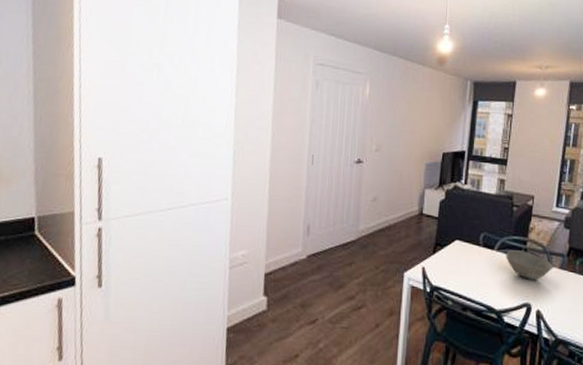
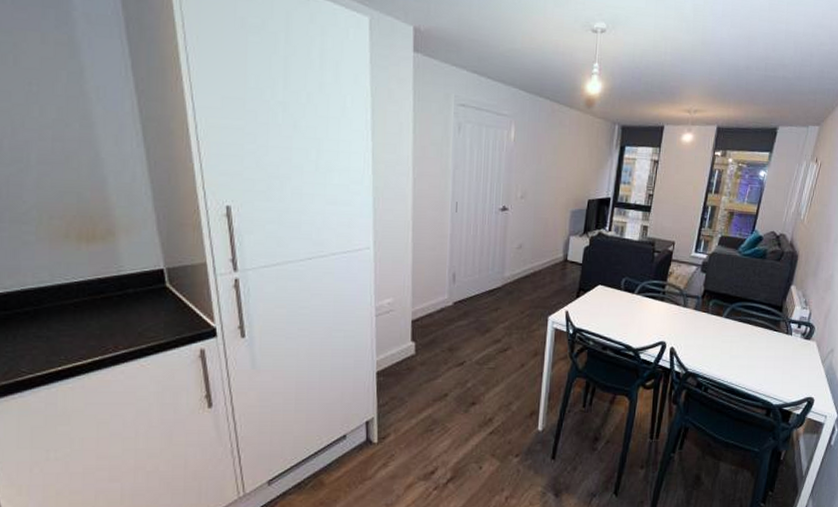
bowl: present [506,250,553,280] -> none [645,294,689,320]

